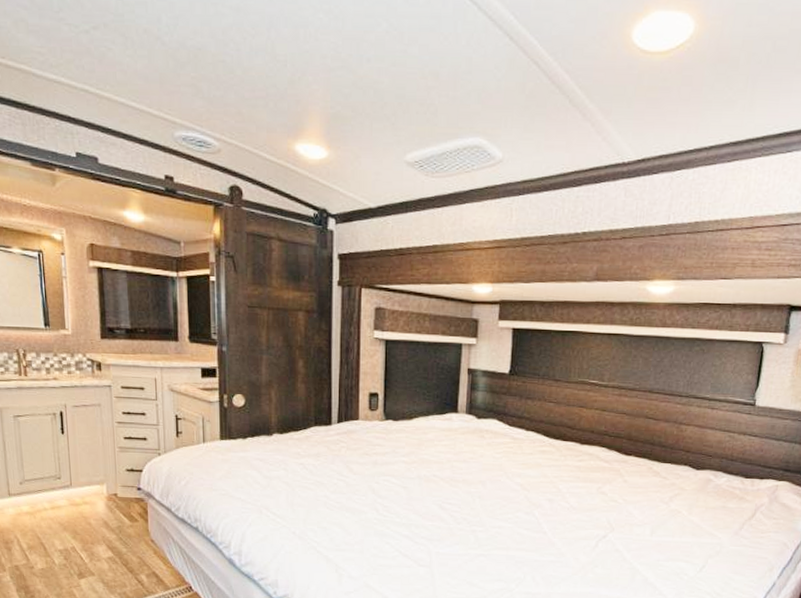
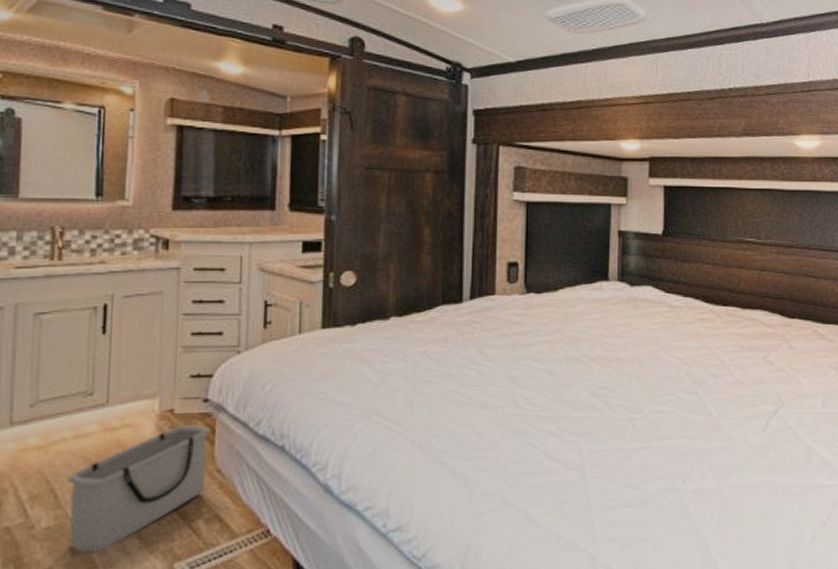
storage bin: none [50,505,145,589] -> present [67,424,211,553]

